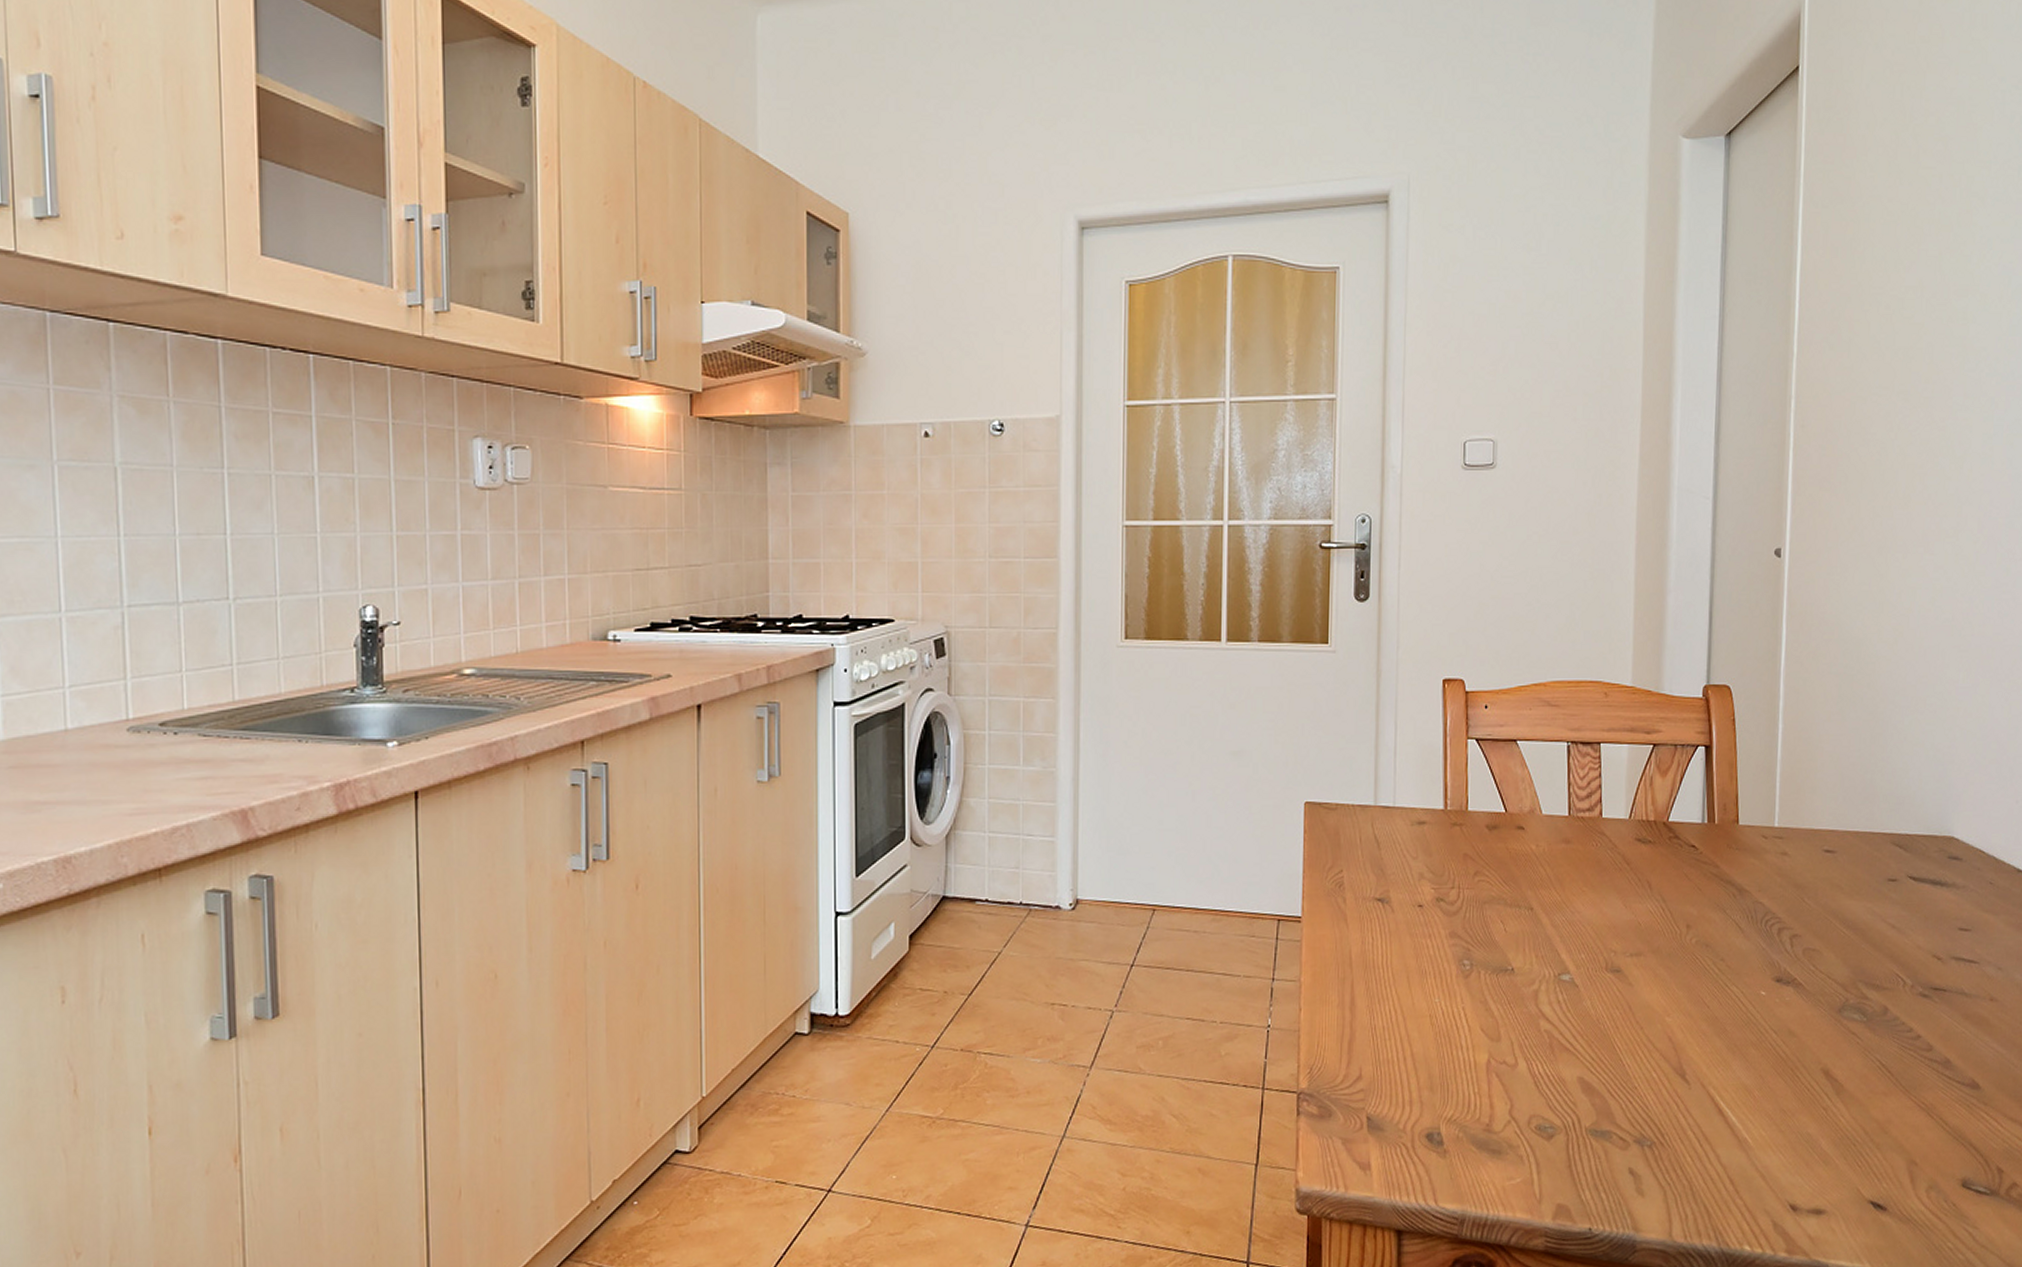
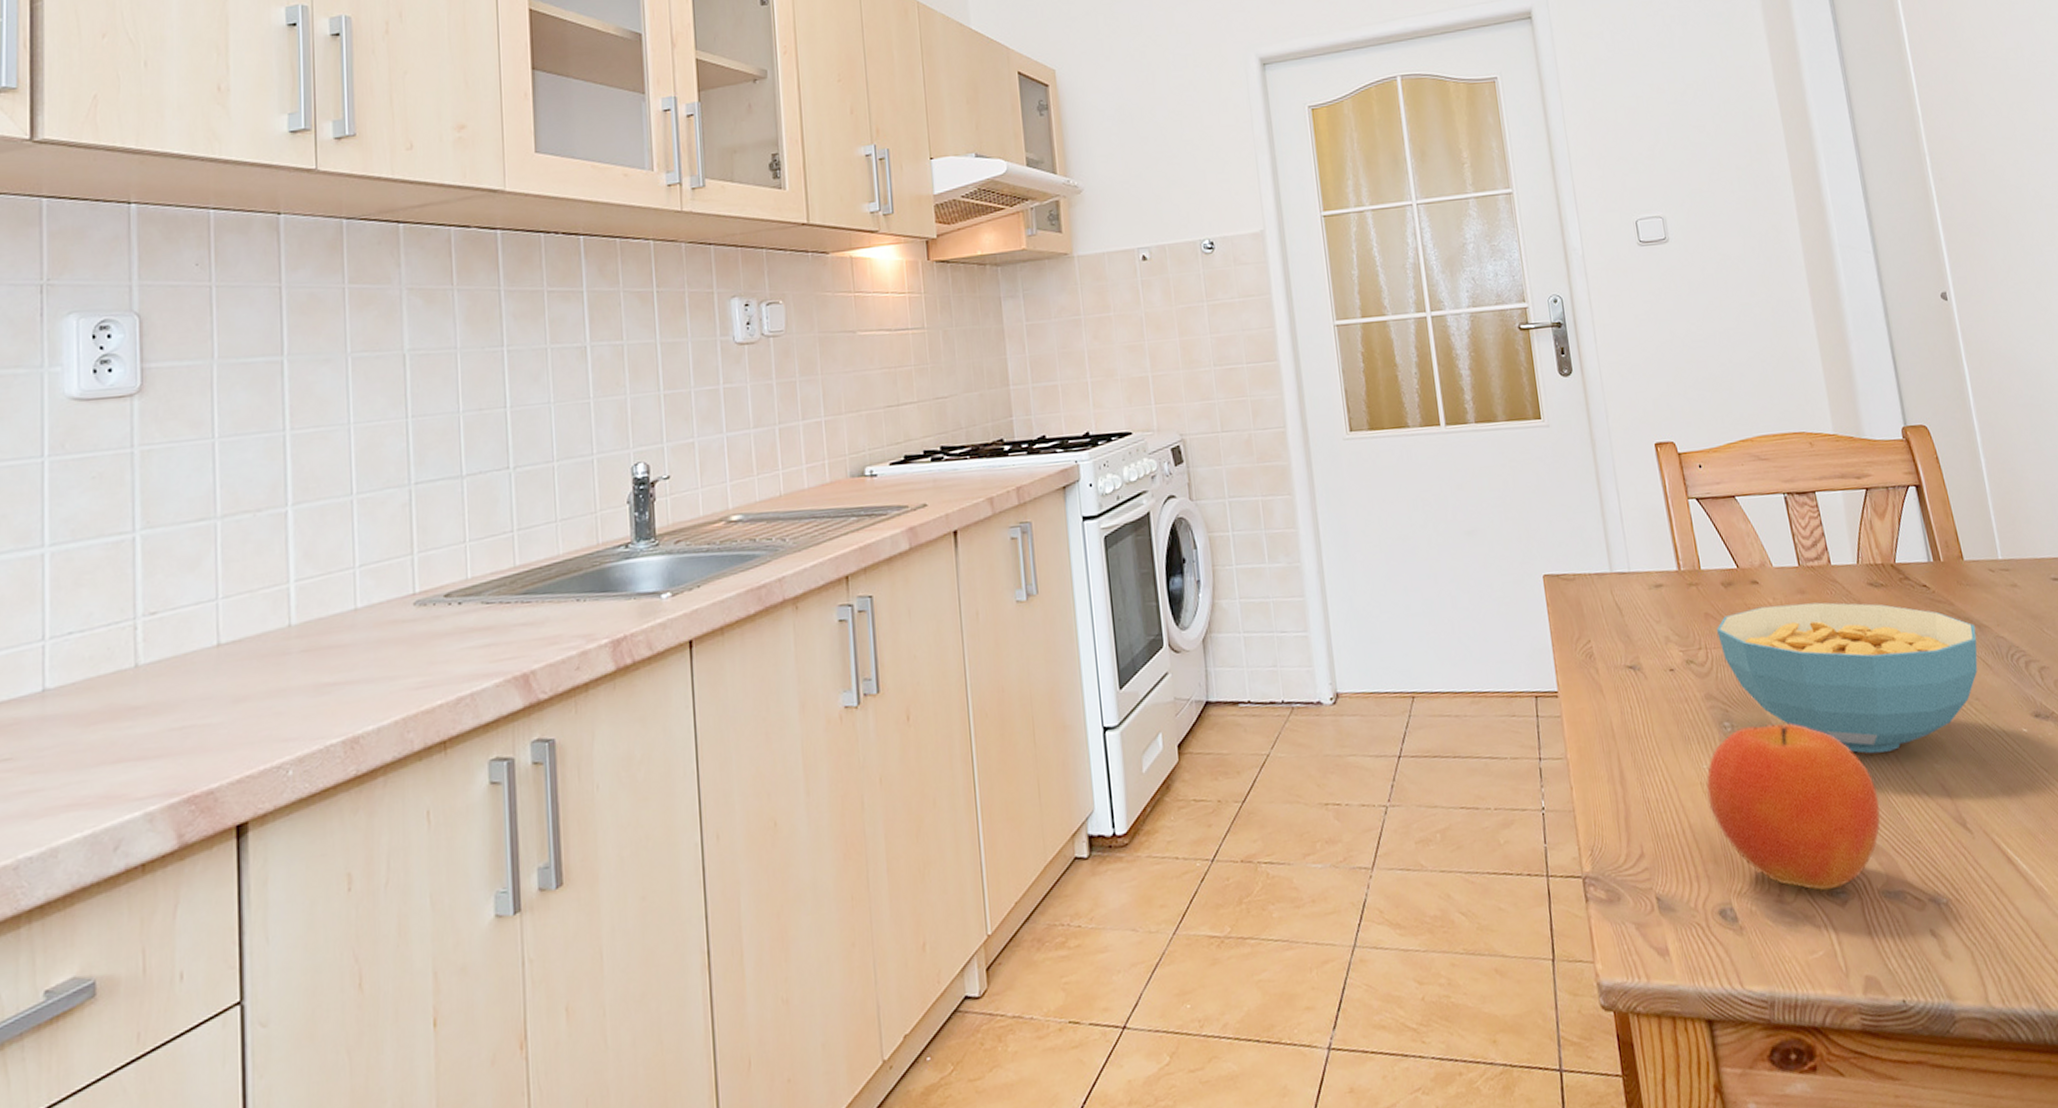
fruit: none [1434,966,1604,1125] -> present [1706,723,1881,892]
cereal bowl: none [1473,852,1736,1003] -> present [1717,602,1978,754]

